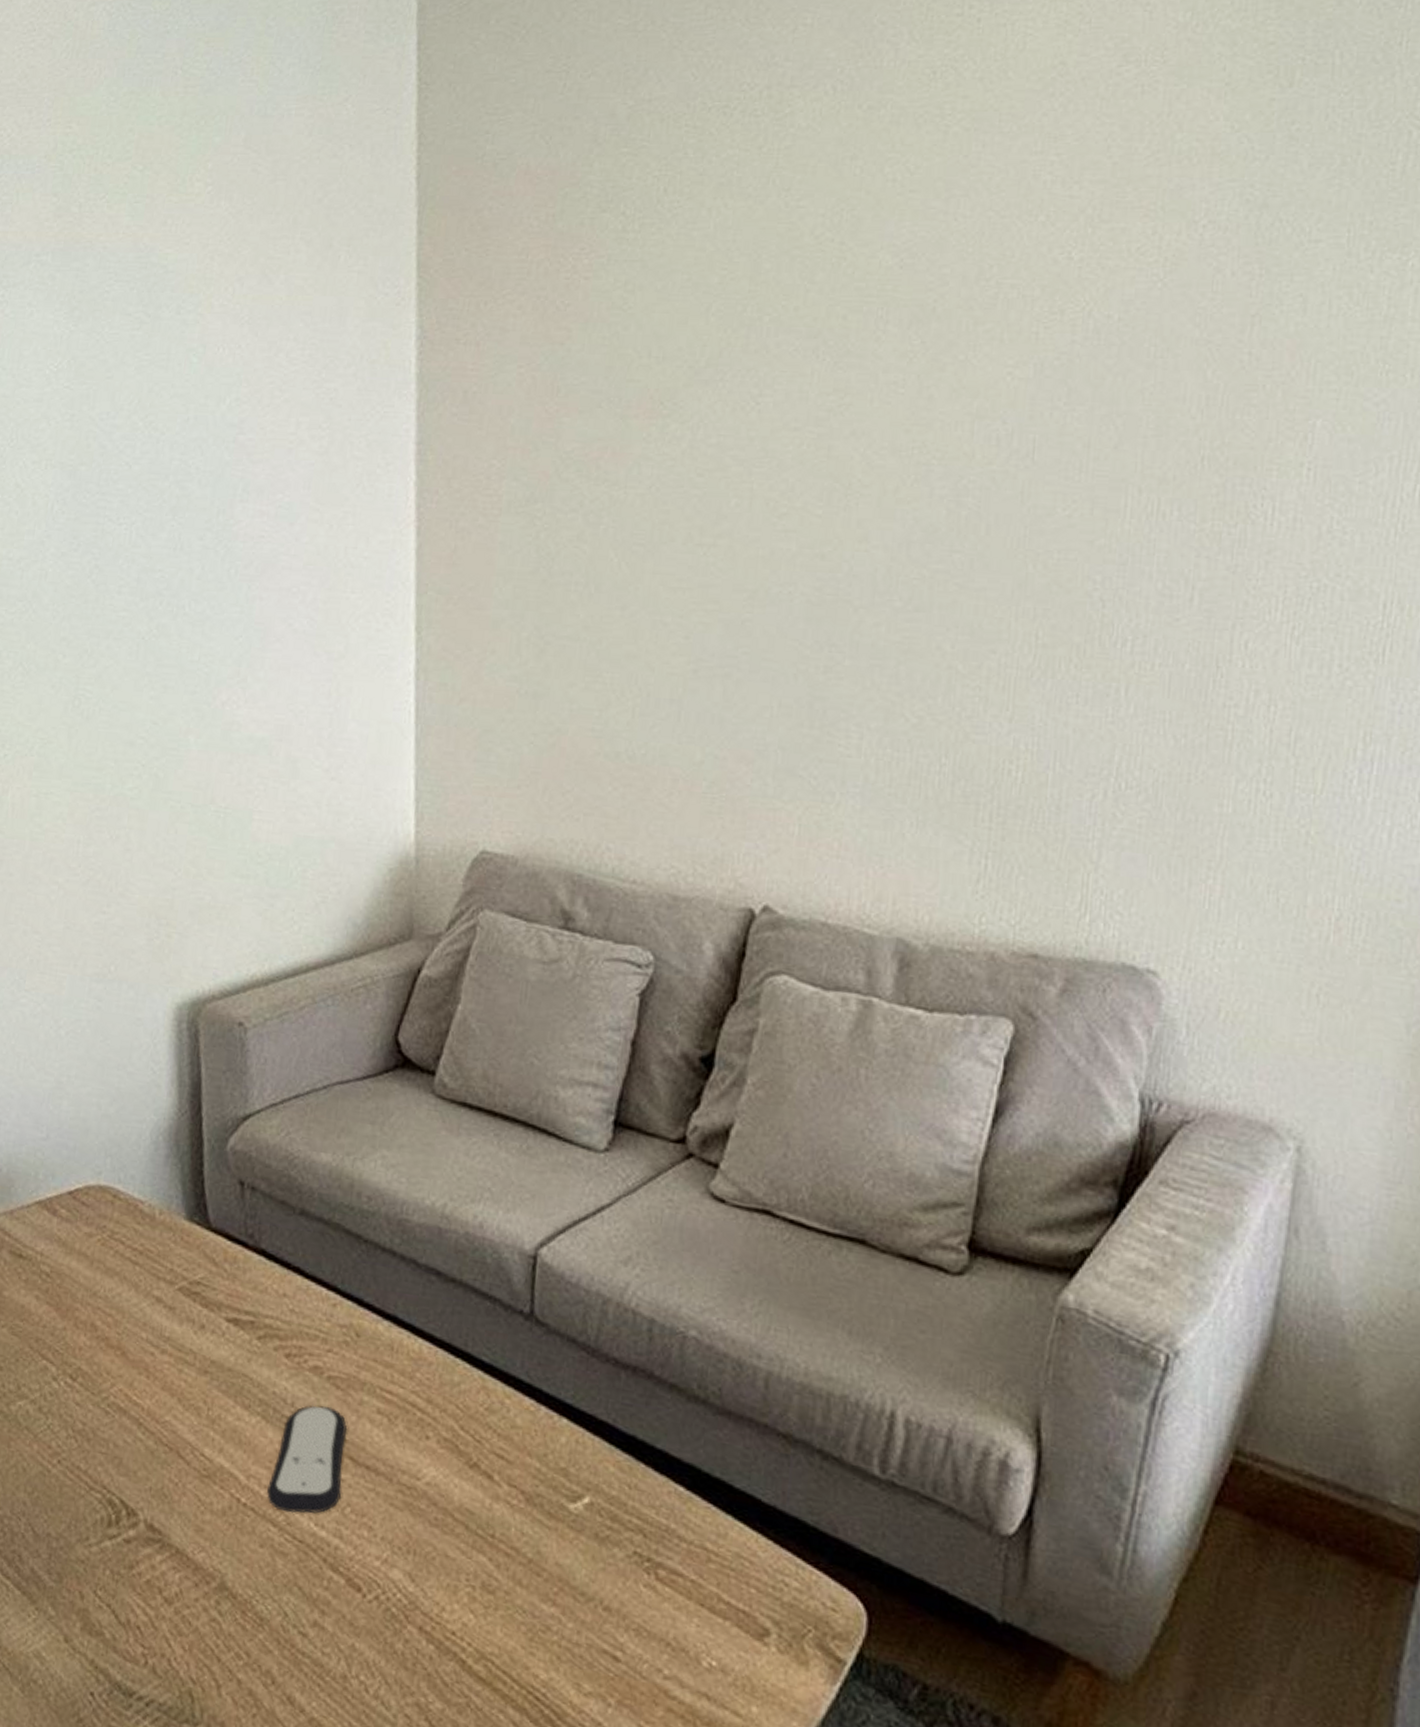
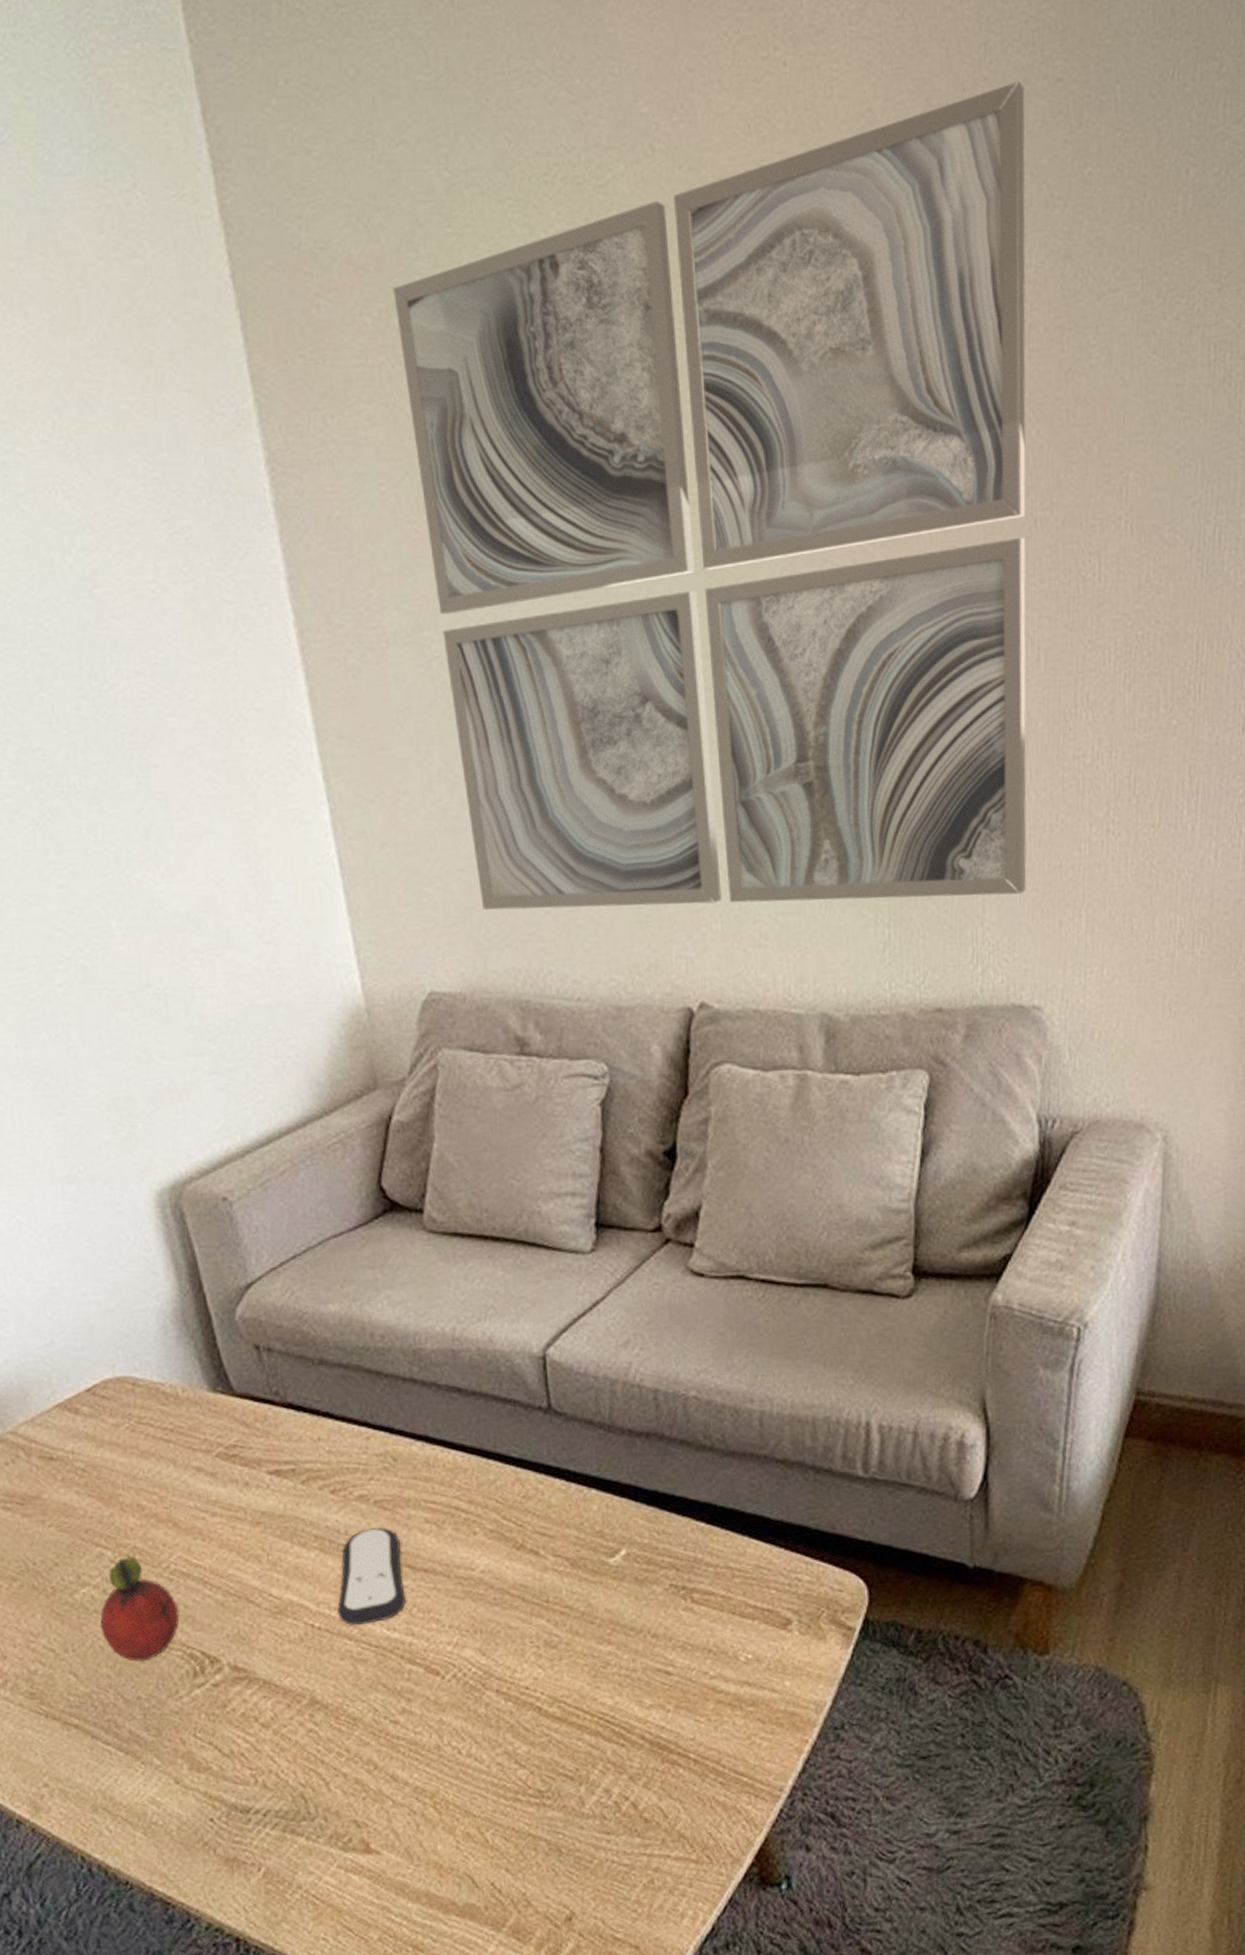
fruit: none [28,1376,109,1496] -> present [100,1556,179,1662]
wall art: none [549,42,1232,844] -> present [393,80,1027,910]

